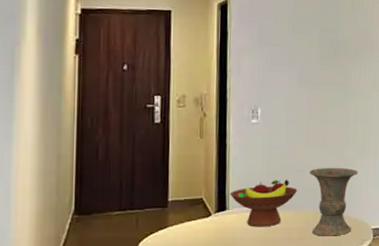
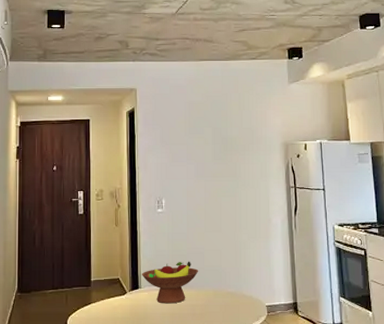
vase: present [309,167,358,236] -> none [208,250,251,312]

